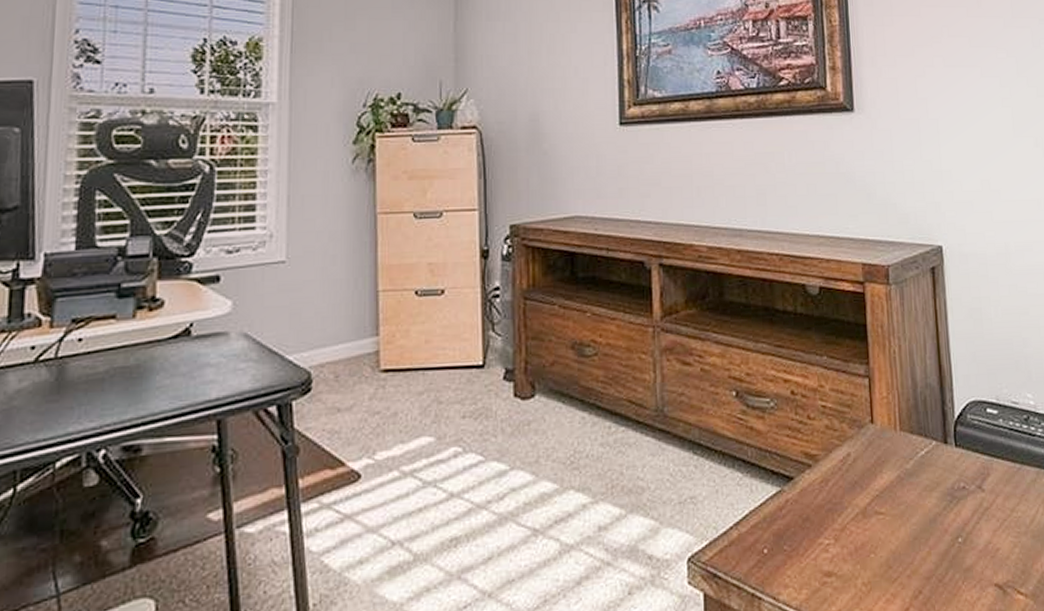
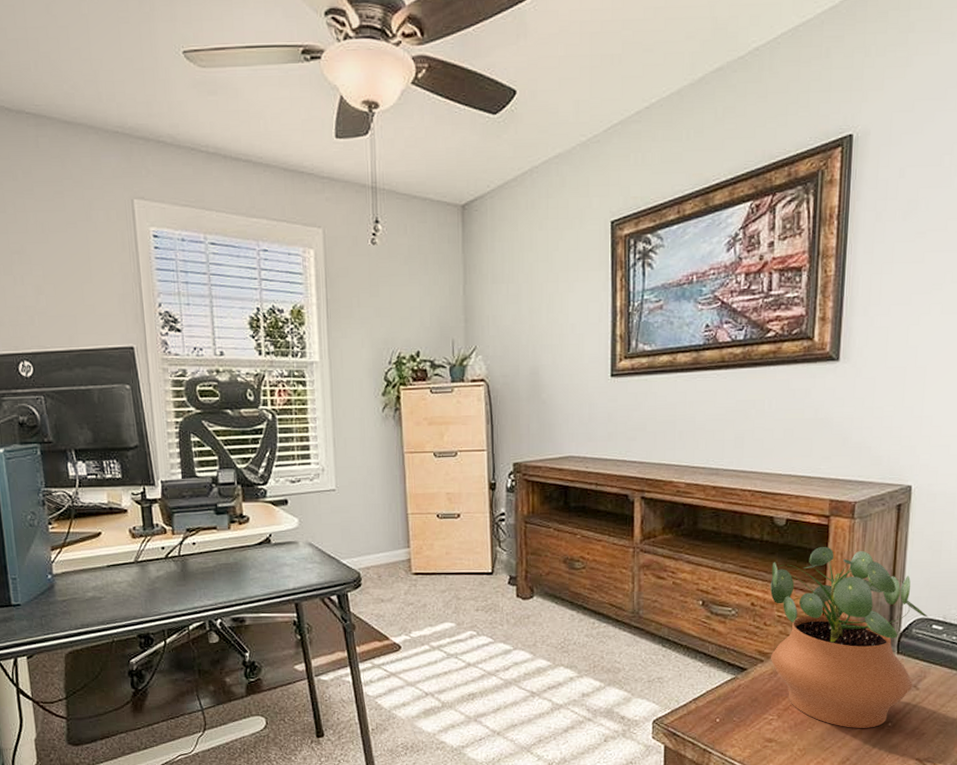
potted plant: none [809,318,981,549] -> present [770,546,928,728]

